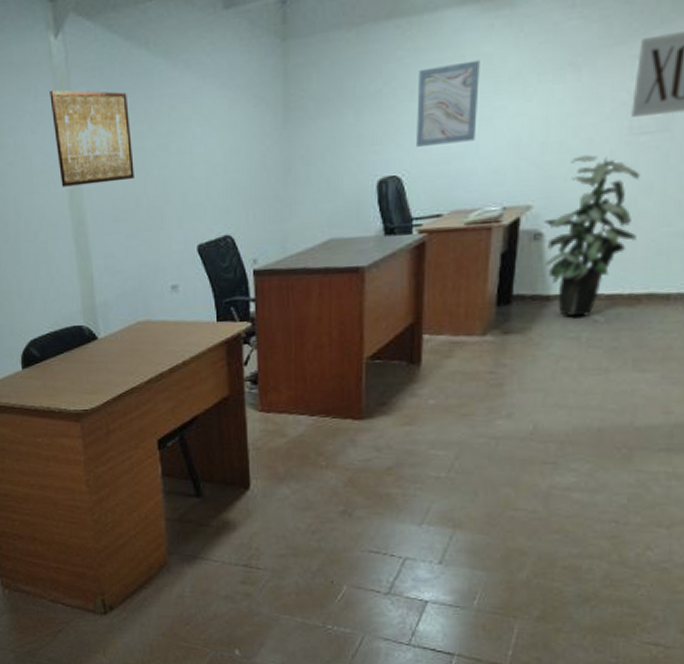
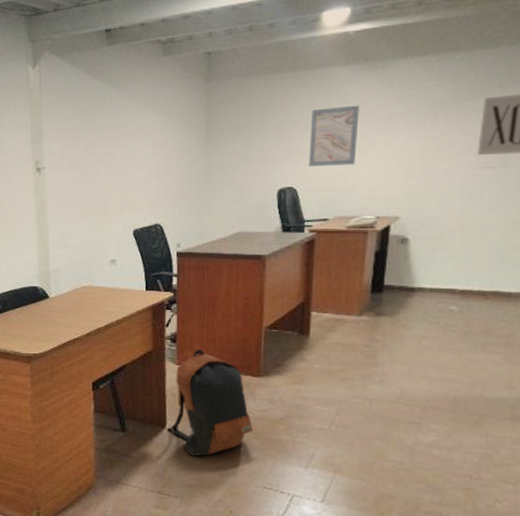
wall art: present [50,90,134,187] -> none [25,106,87,179]
backpack: none [252,390,355,521] -> present [167,349,253,457]
indoor plant: present [543,155,641,317] -> none [409,181,486,306]

